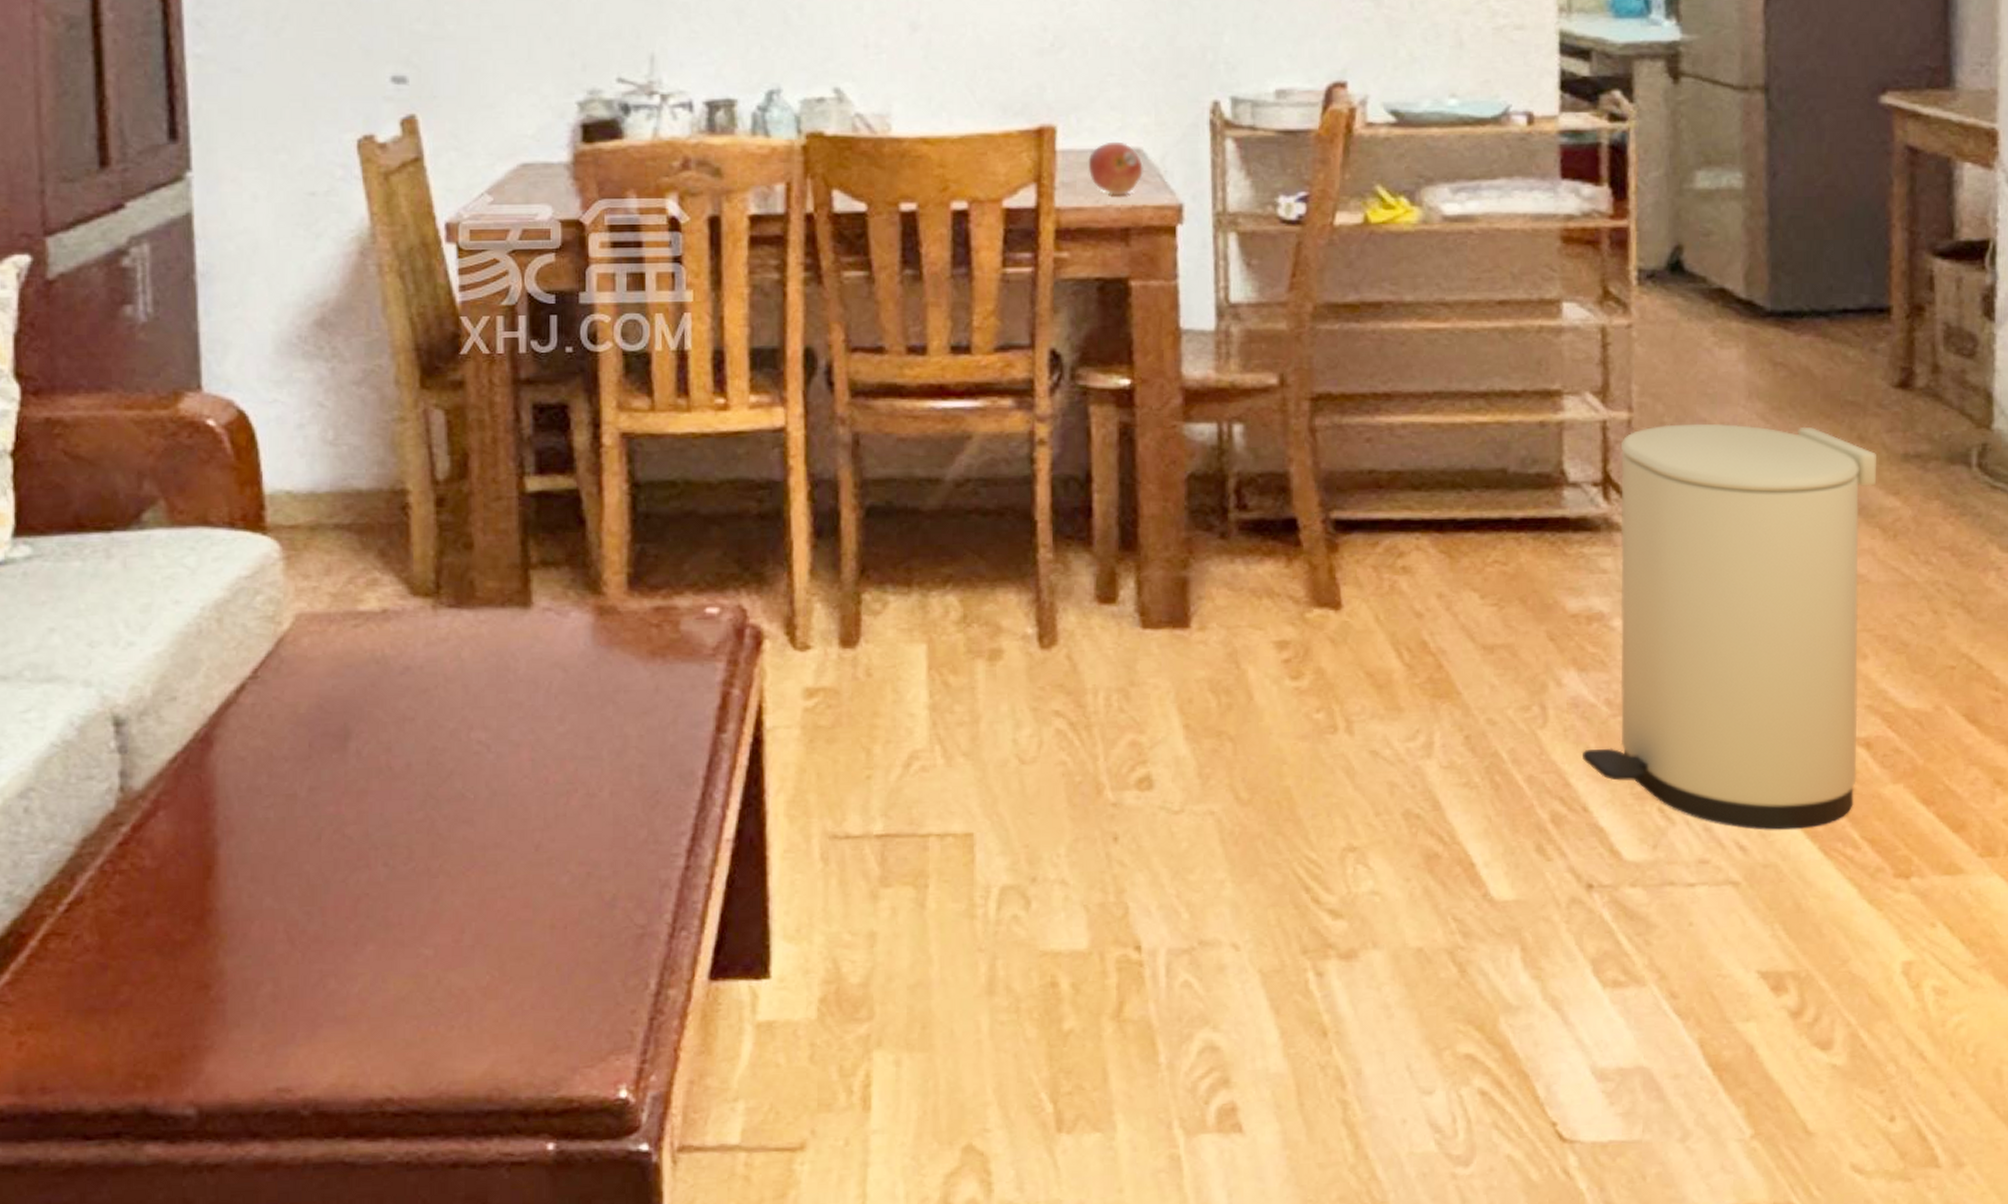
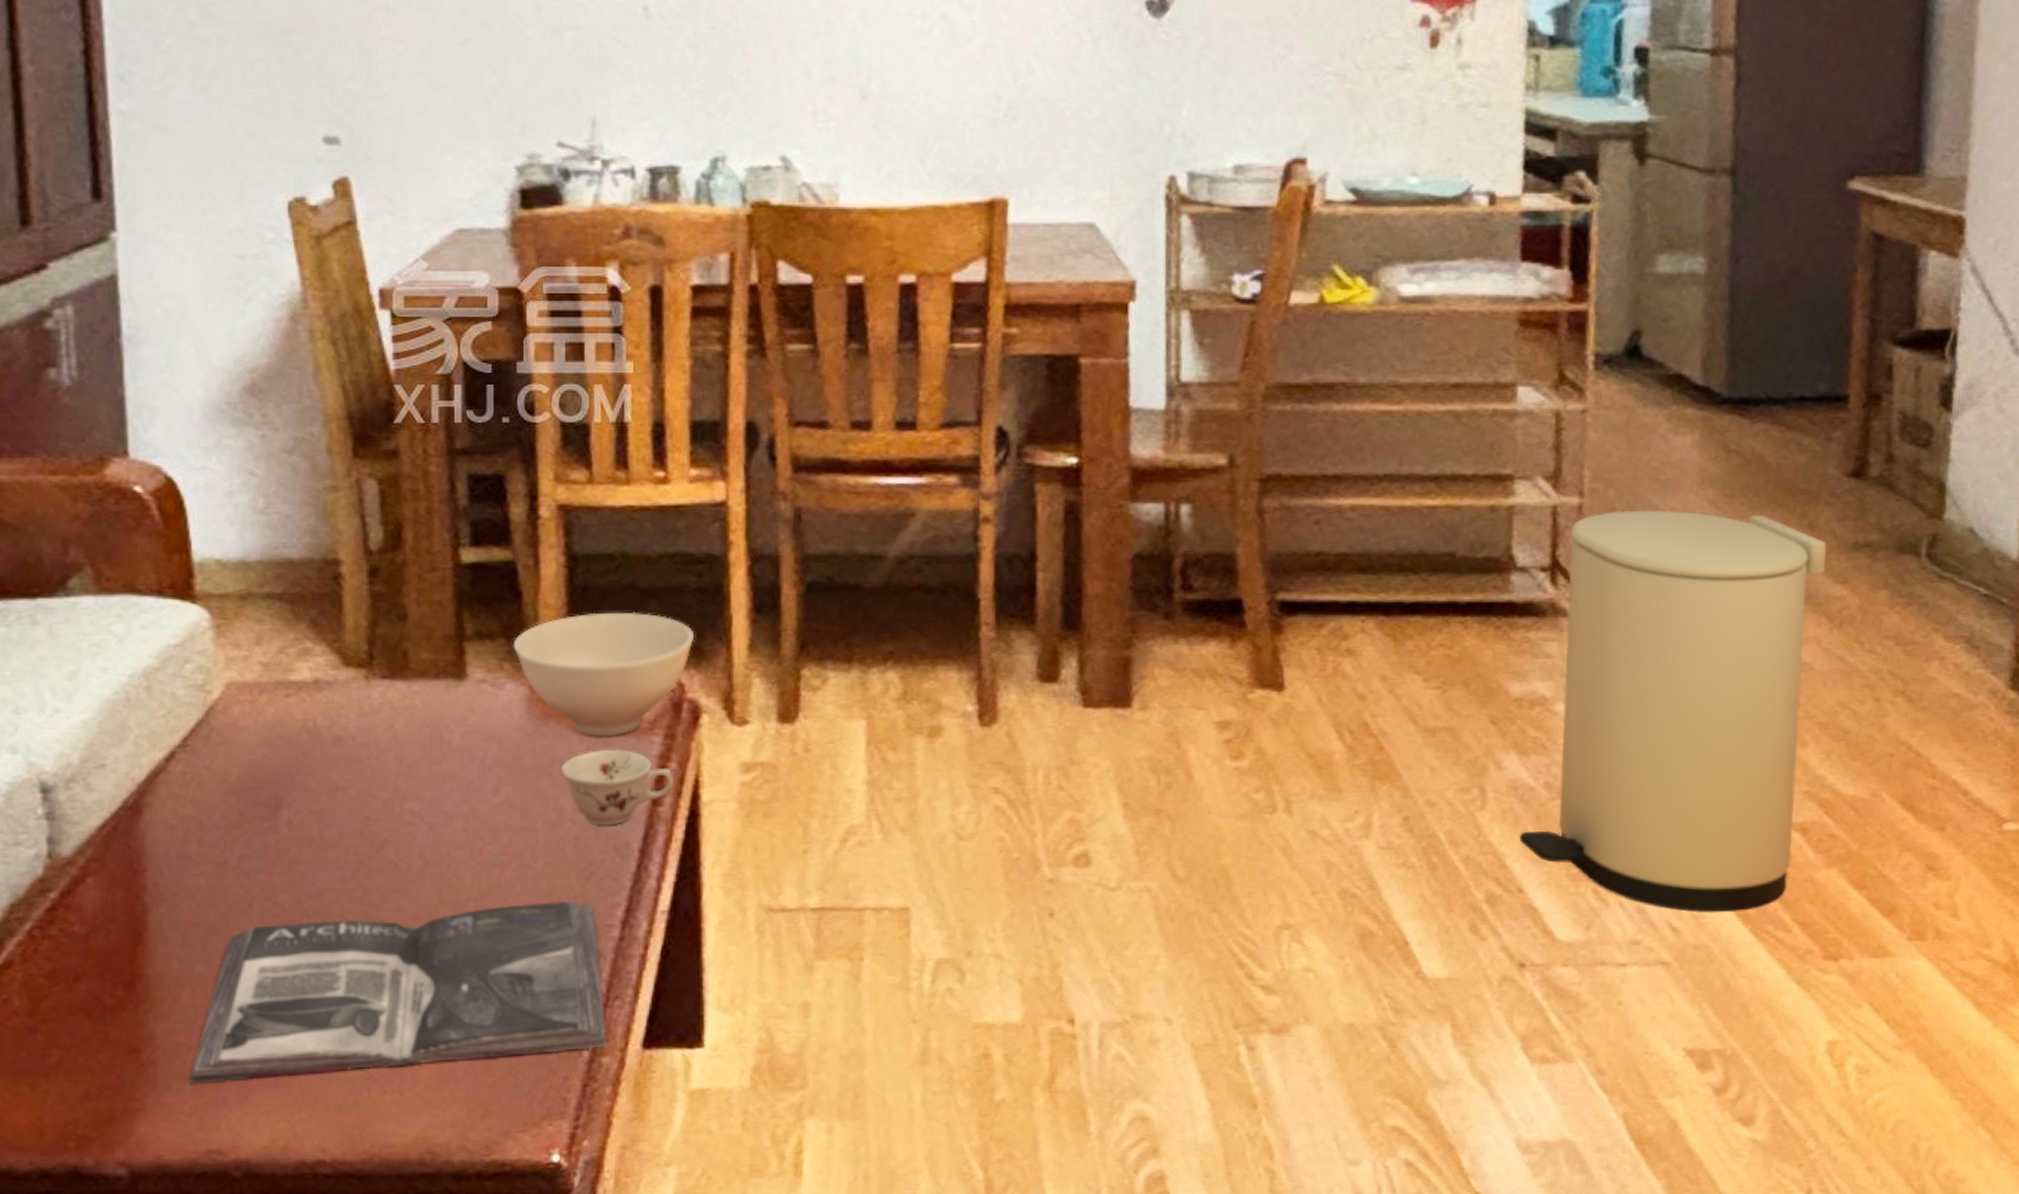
magazine: none [258,829,673,1020] -> present [189,900,607,1084]
bowl: none [577,538,756,664] -> present [513,611,695,737]
teacup: none [625,675,737,753] -> present [561,748,673,826]
fruit: present [1088,141,1143,195] -> none [1040,215,1096,270]

